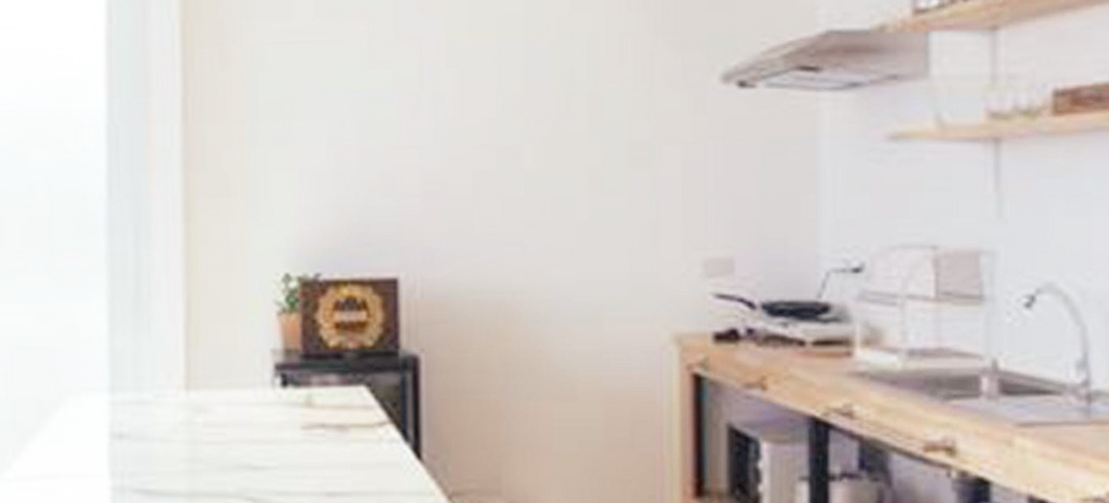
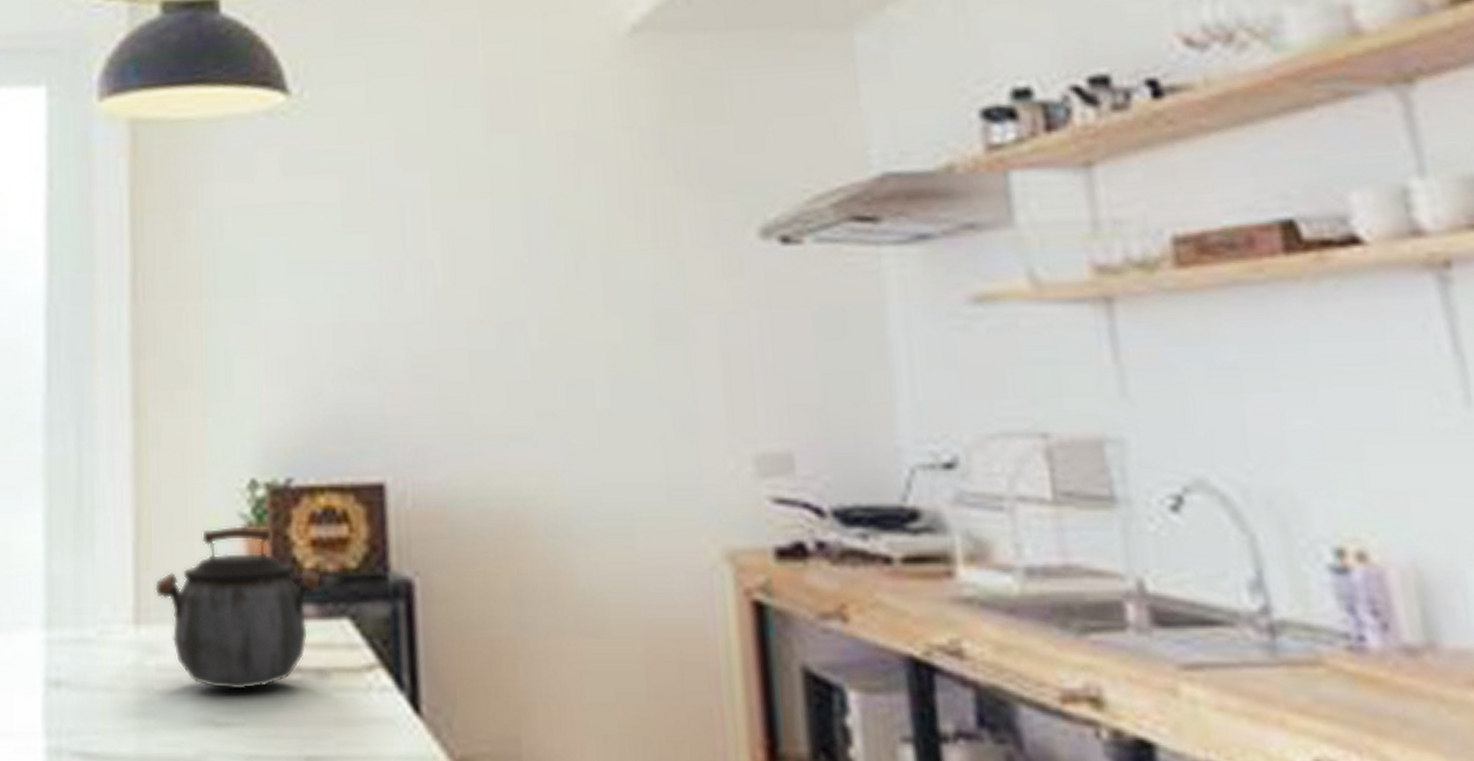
kettle: none [202,311,343,441] -> present [154,526,321,690]

